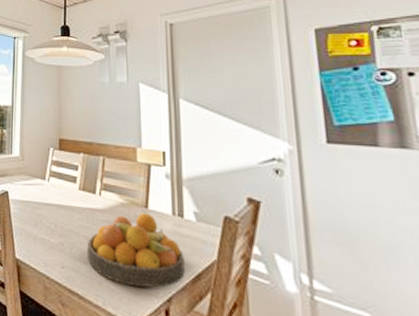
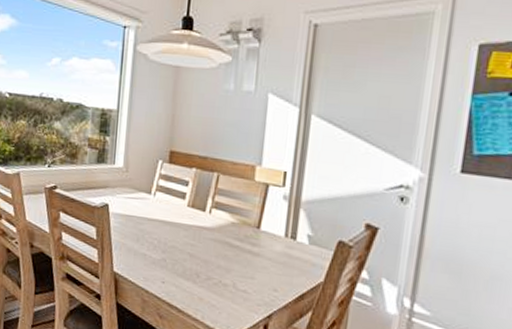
fruit bowl: present [86,213,185,288] -> none [189,233,291,305]

